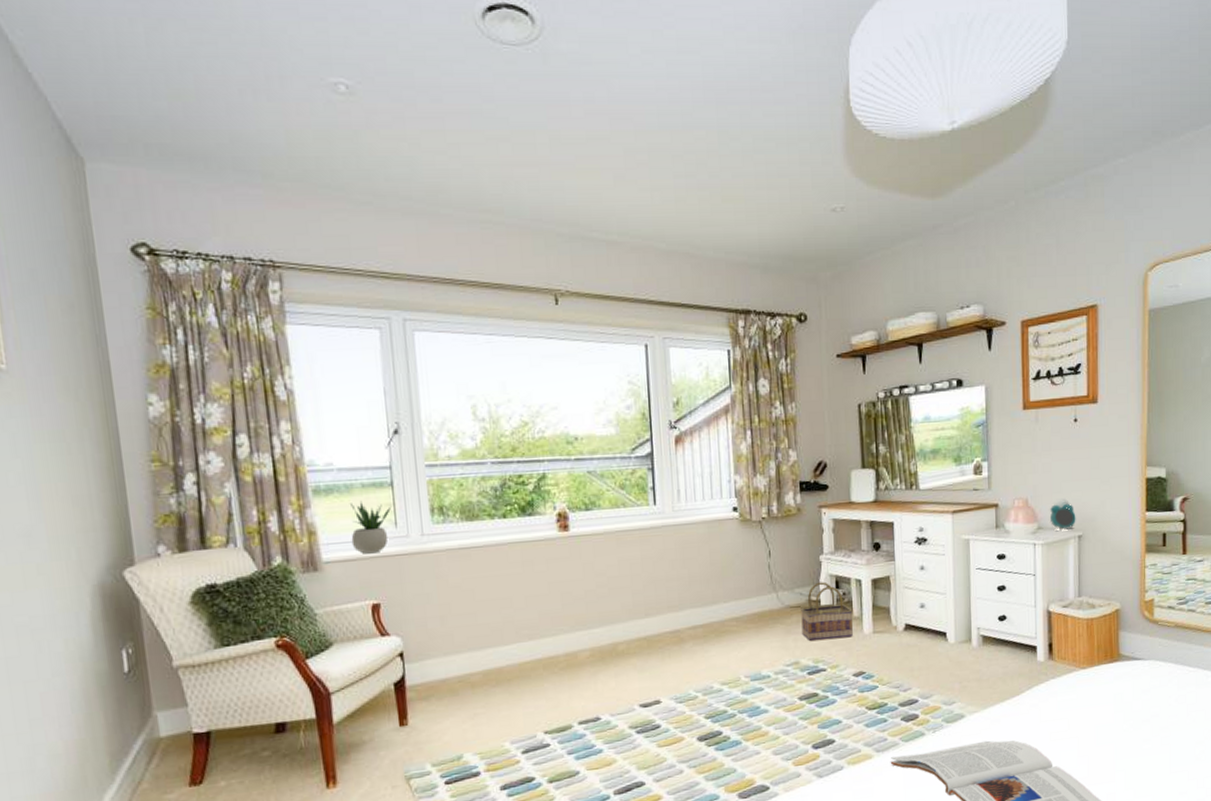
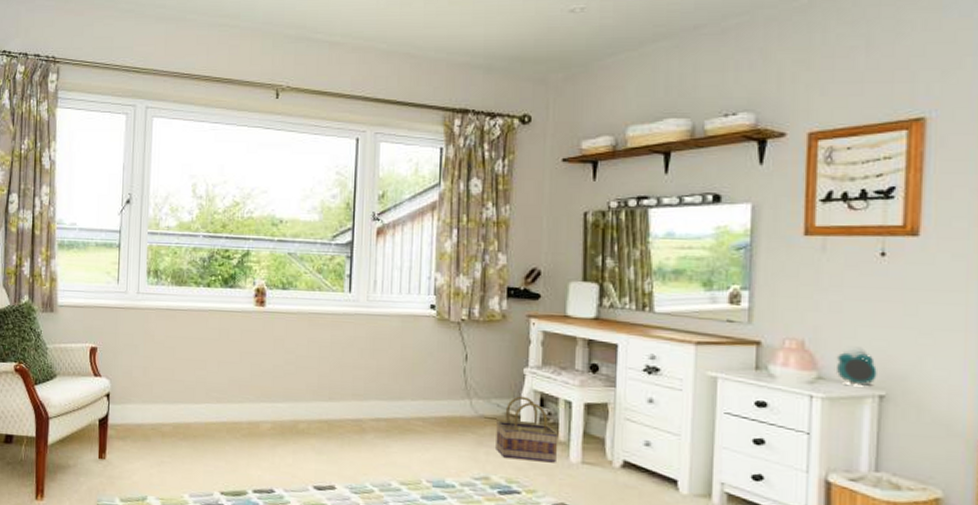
potted plant: present [351,500,392,554] -> none [82,257,117,304]

